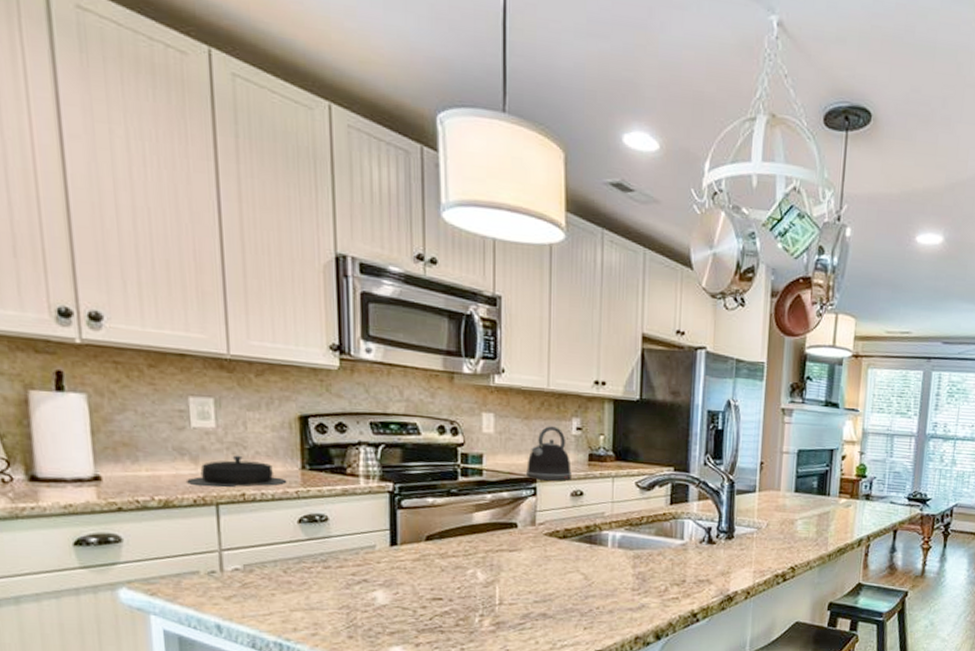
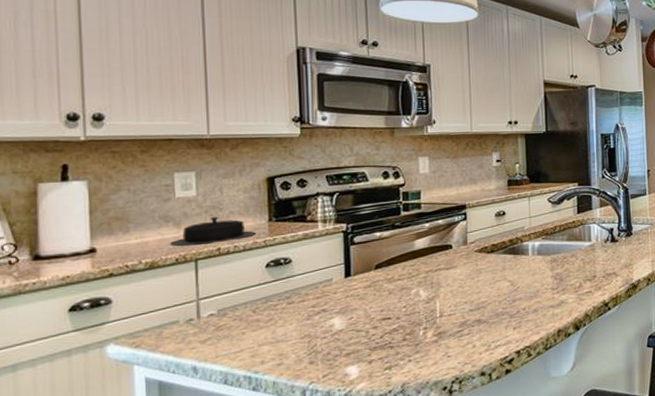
kettle: present [525,426,571,481] -> none [456,161,495,207]

